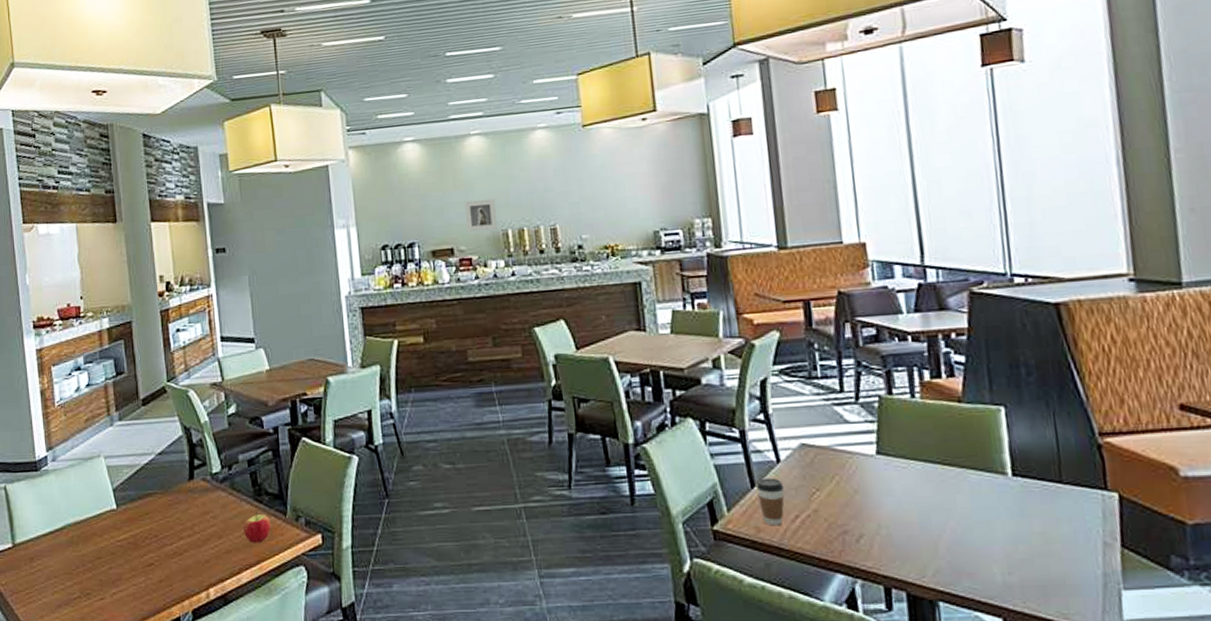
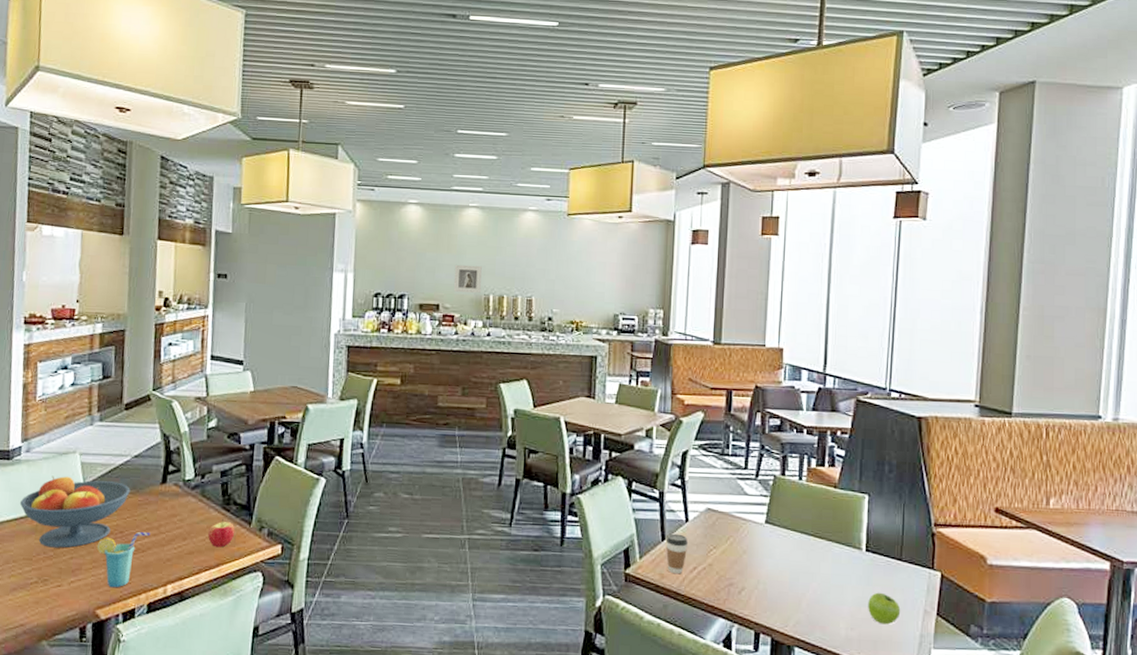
fruit bowl: none [52,482,159,559] -> present [19,475,130,548]
cup: none [133,534,185,597] -> present [96,532,151,588]
fruit: none [1026,525,1072,565] -> present [868,592,901,625]

